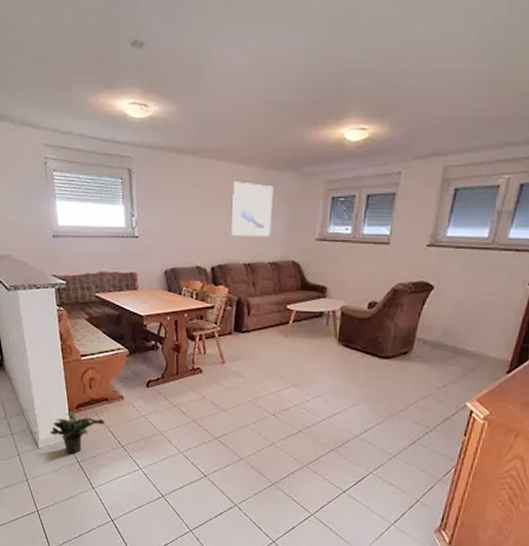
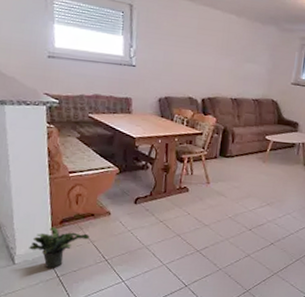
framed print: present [231,181,273,237] -> none [221,28,259,78]

